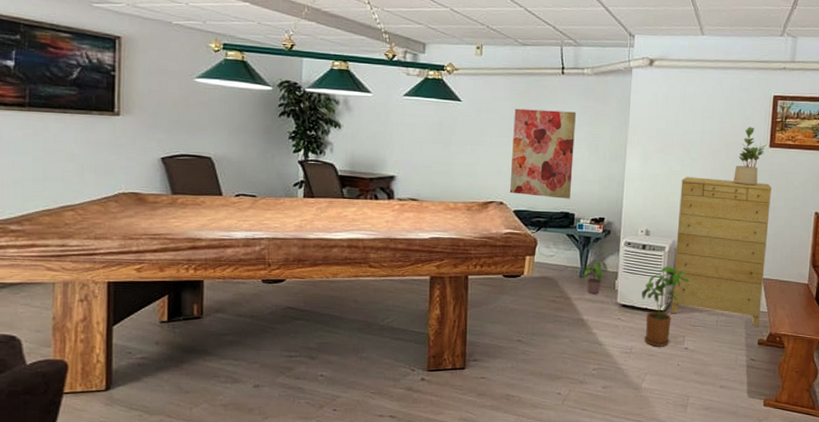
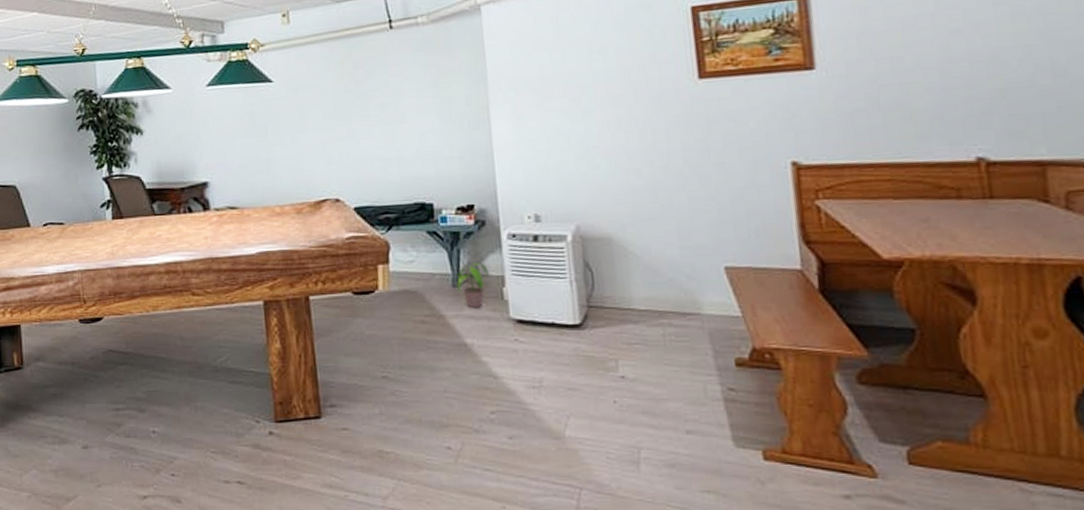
wall art: present [509,108,576,199] -> none [337,73,424,187]
house plant: present [642,266,691,347] -> none [543,261,612,377]
dresser: present [671,176,771,327] -> none [574,129,732,340]
potted plant: present [733,127,767,186] -> none [650,54,694,137]

